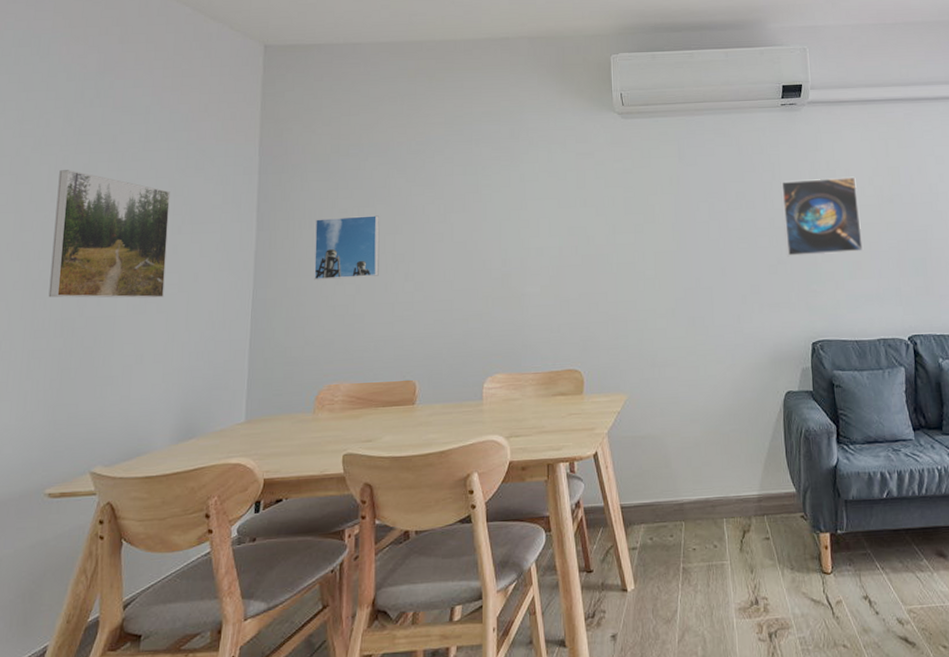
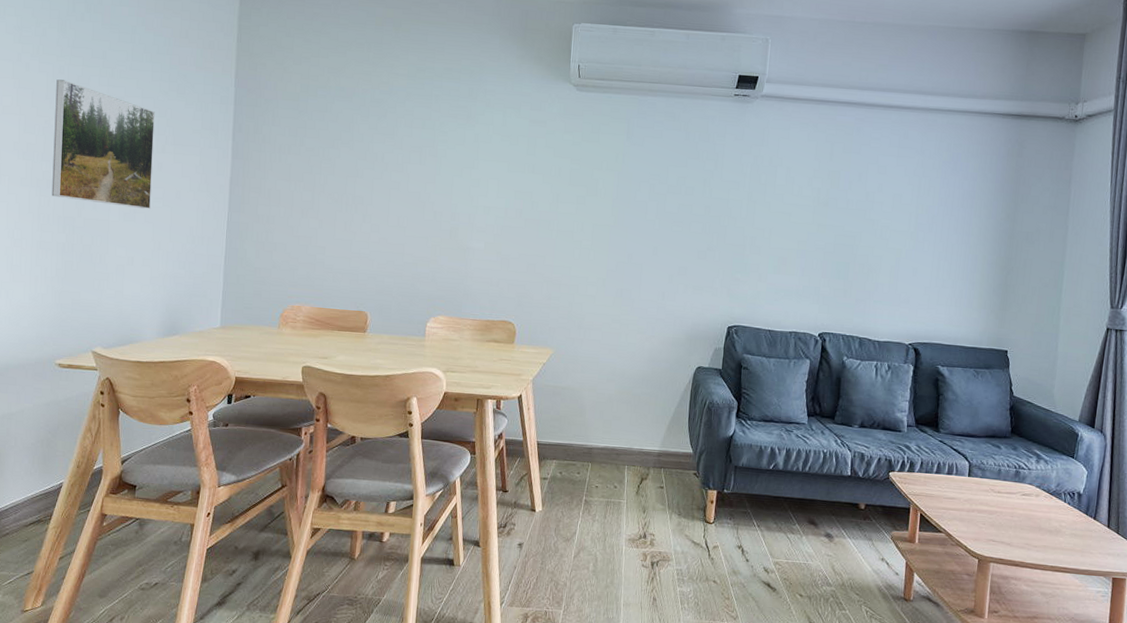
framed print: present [314,215,380,280] -> none [282,154,343,214]
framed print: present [780,176,863,257] -> none [717,172,796,249]

